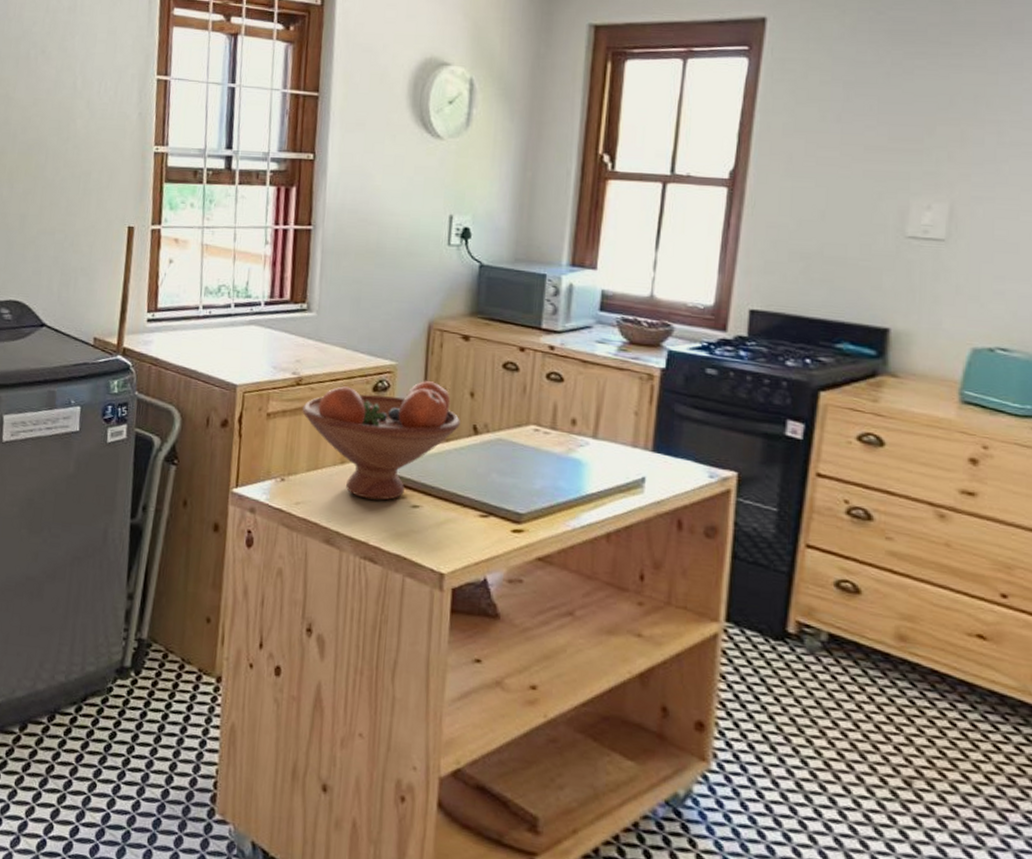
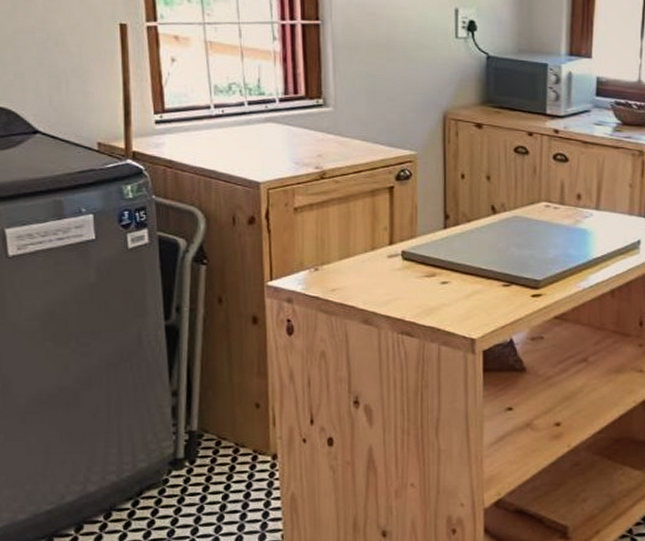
fruit bowl: present [302,381,460,501] -> none [329,168,479,280]

